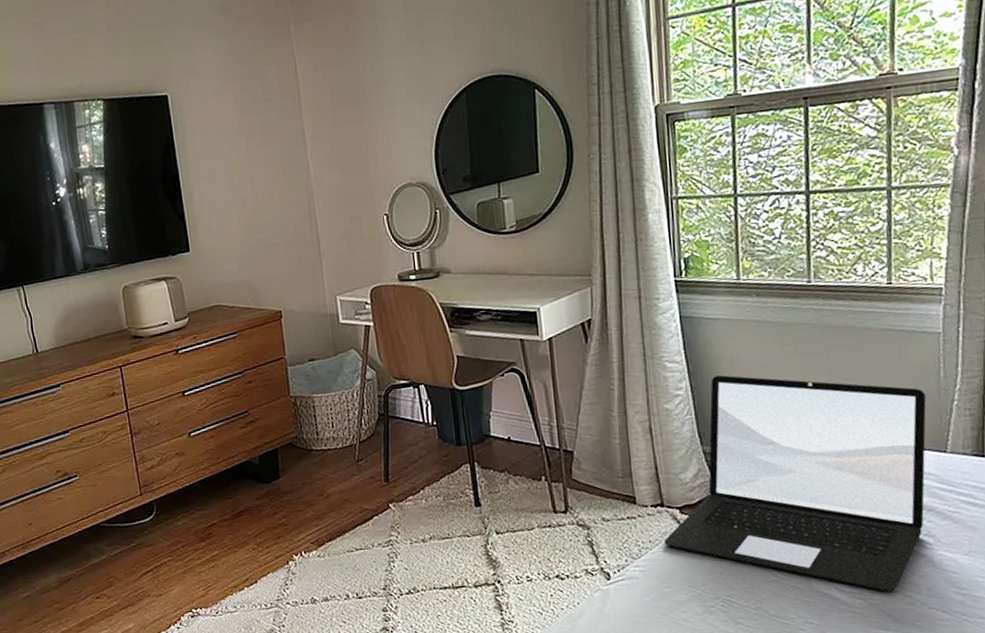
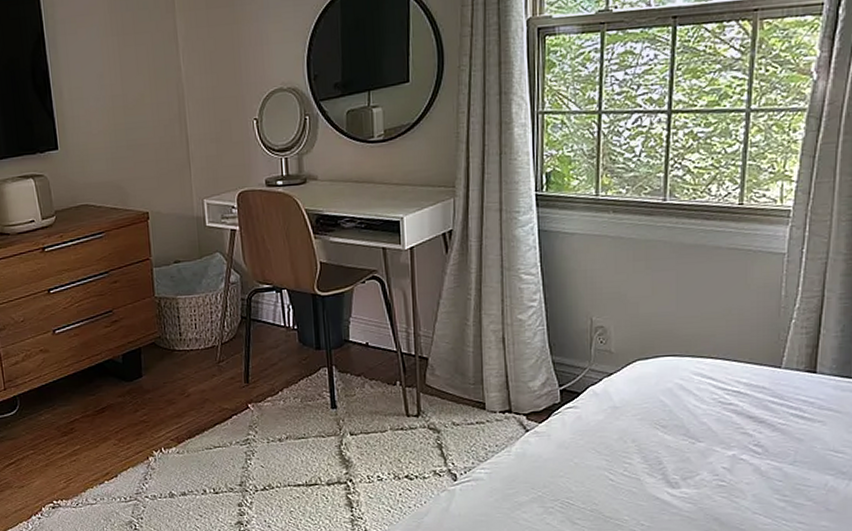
laptop: present [664,375,927,591] -> none [510,288,766,497]

